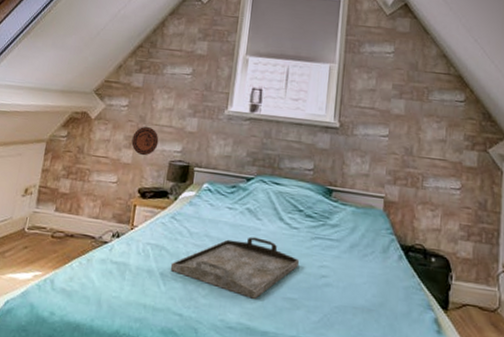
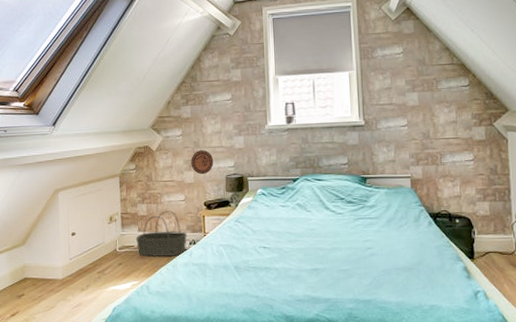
basket: none [49,191,112,249] -> present [136,210,187,257]
serving tray: present [170,236,300,299] -> none [242,226,348,275]

